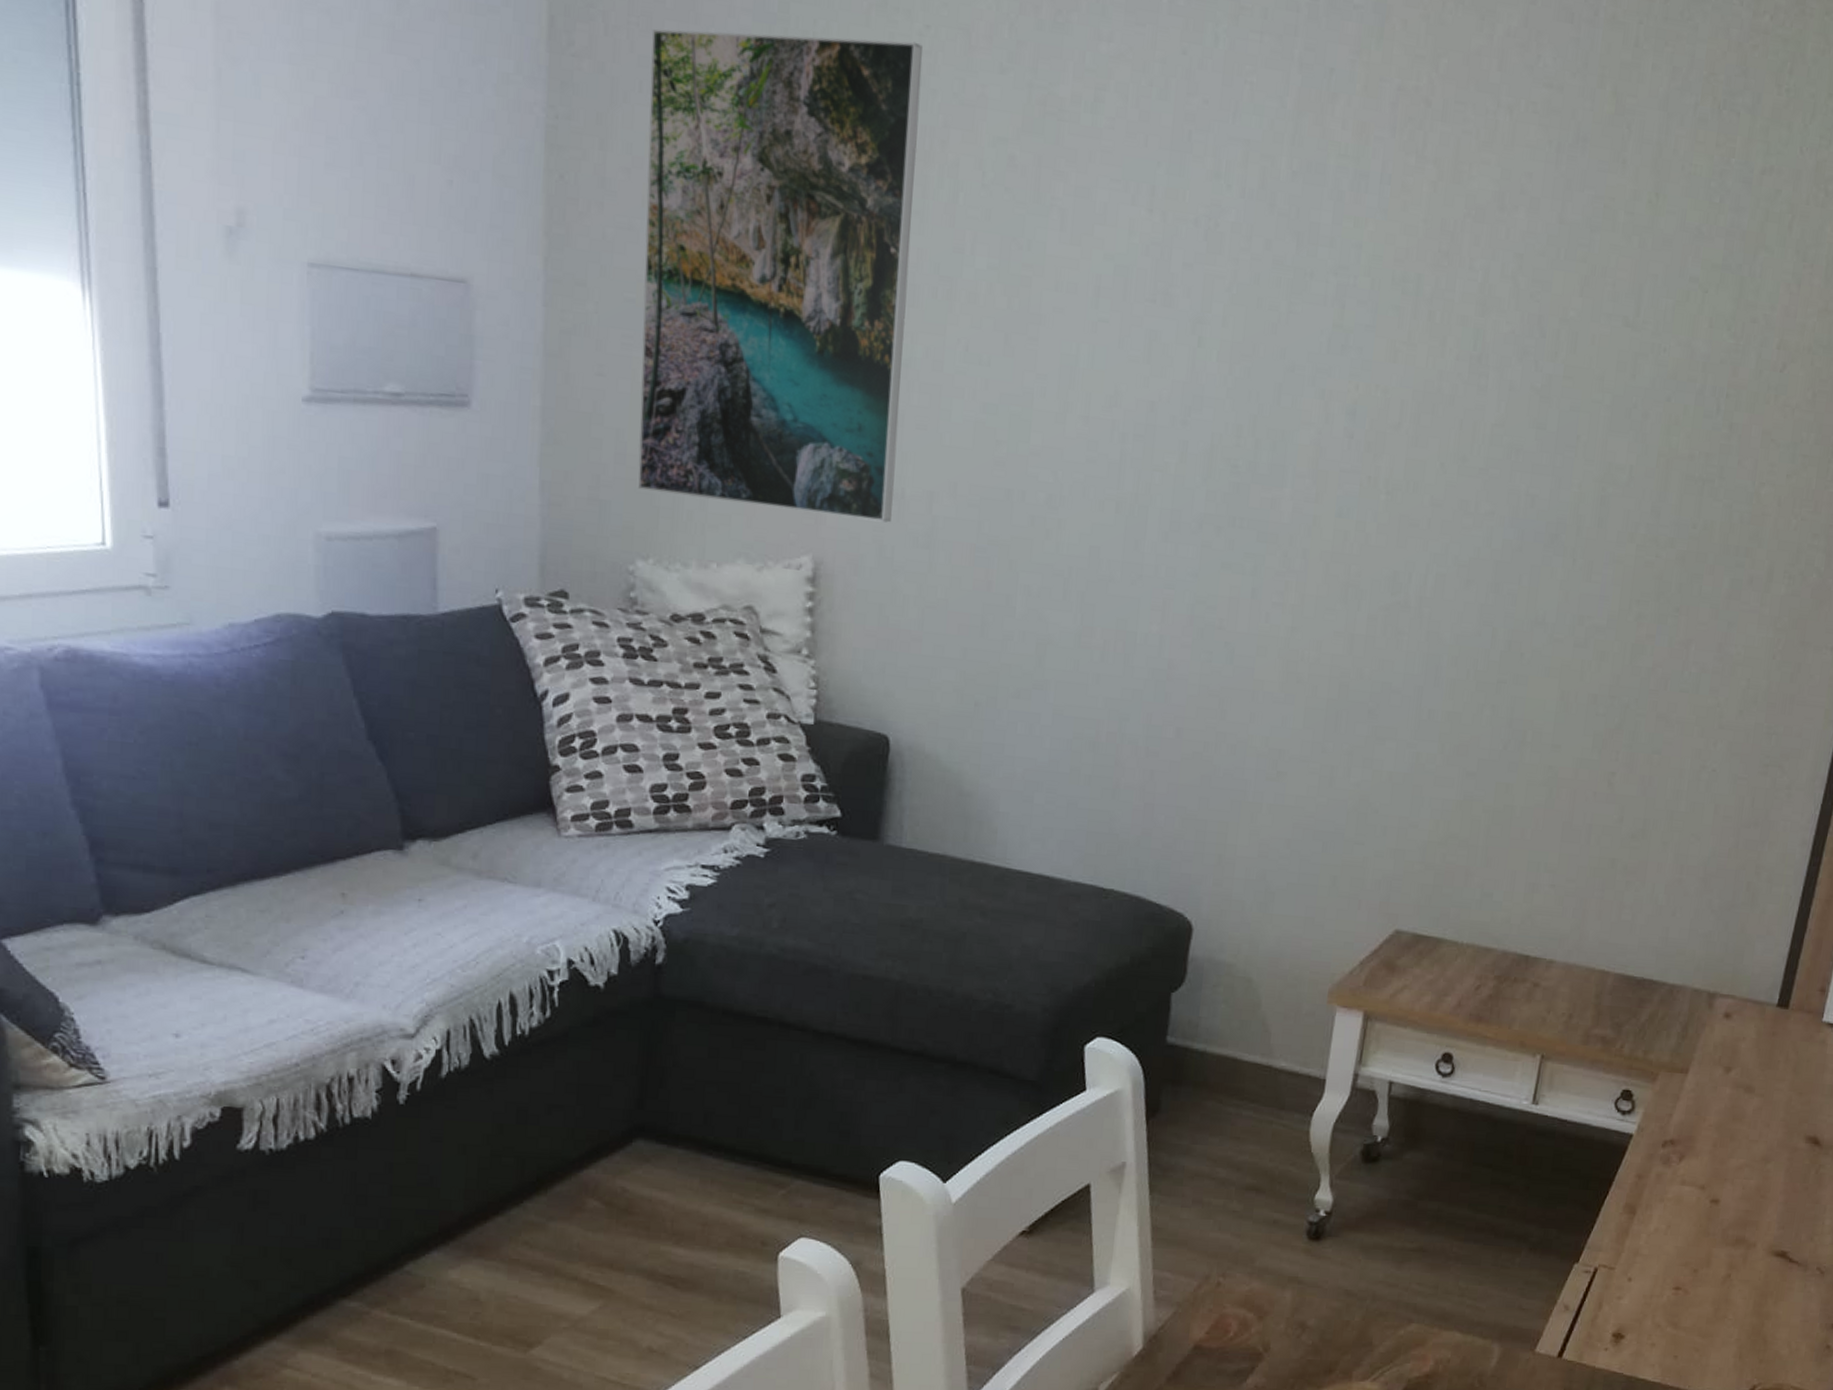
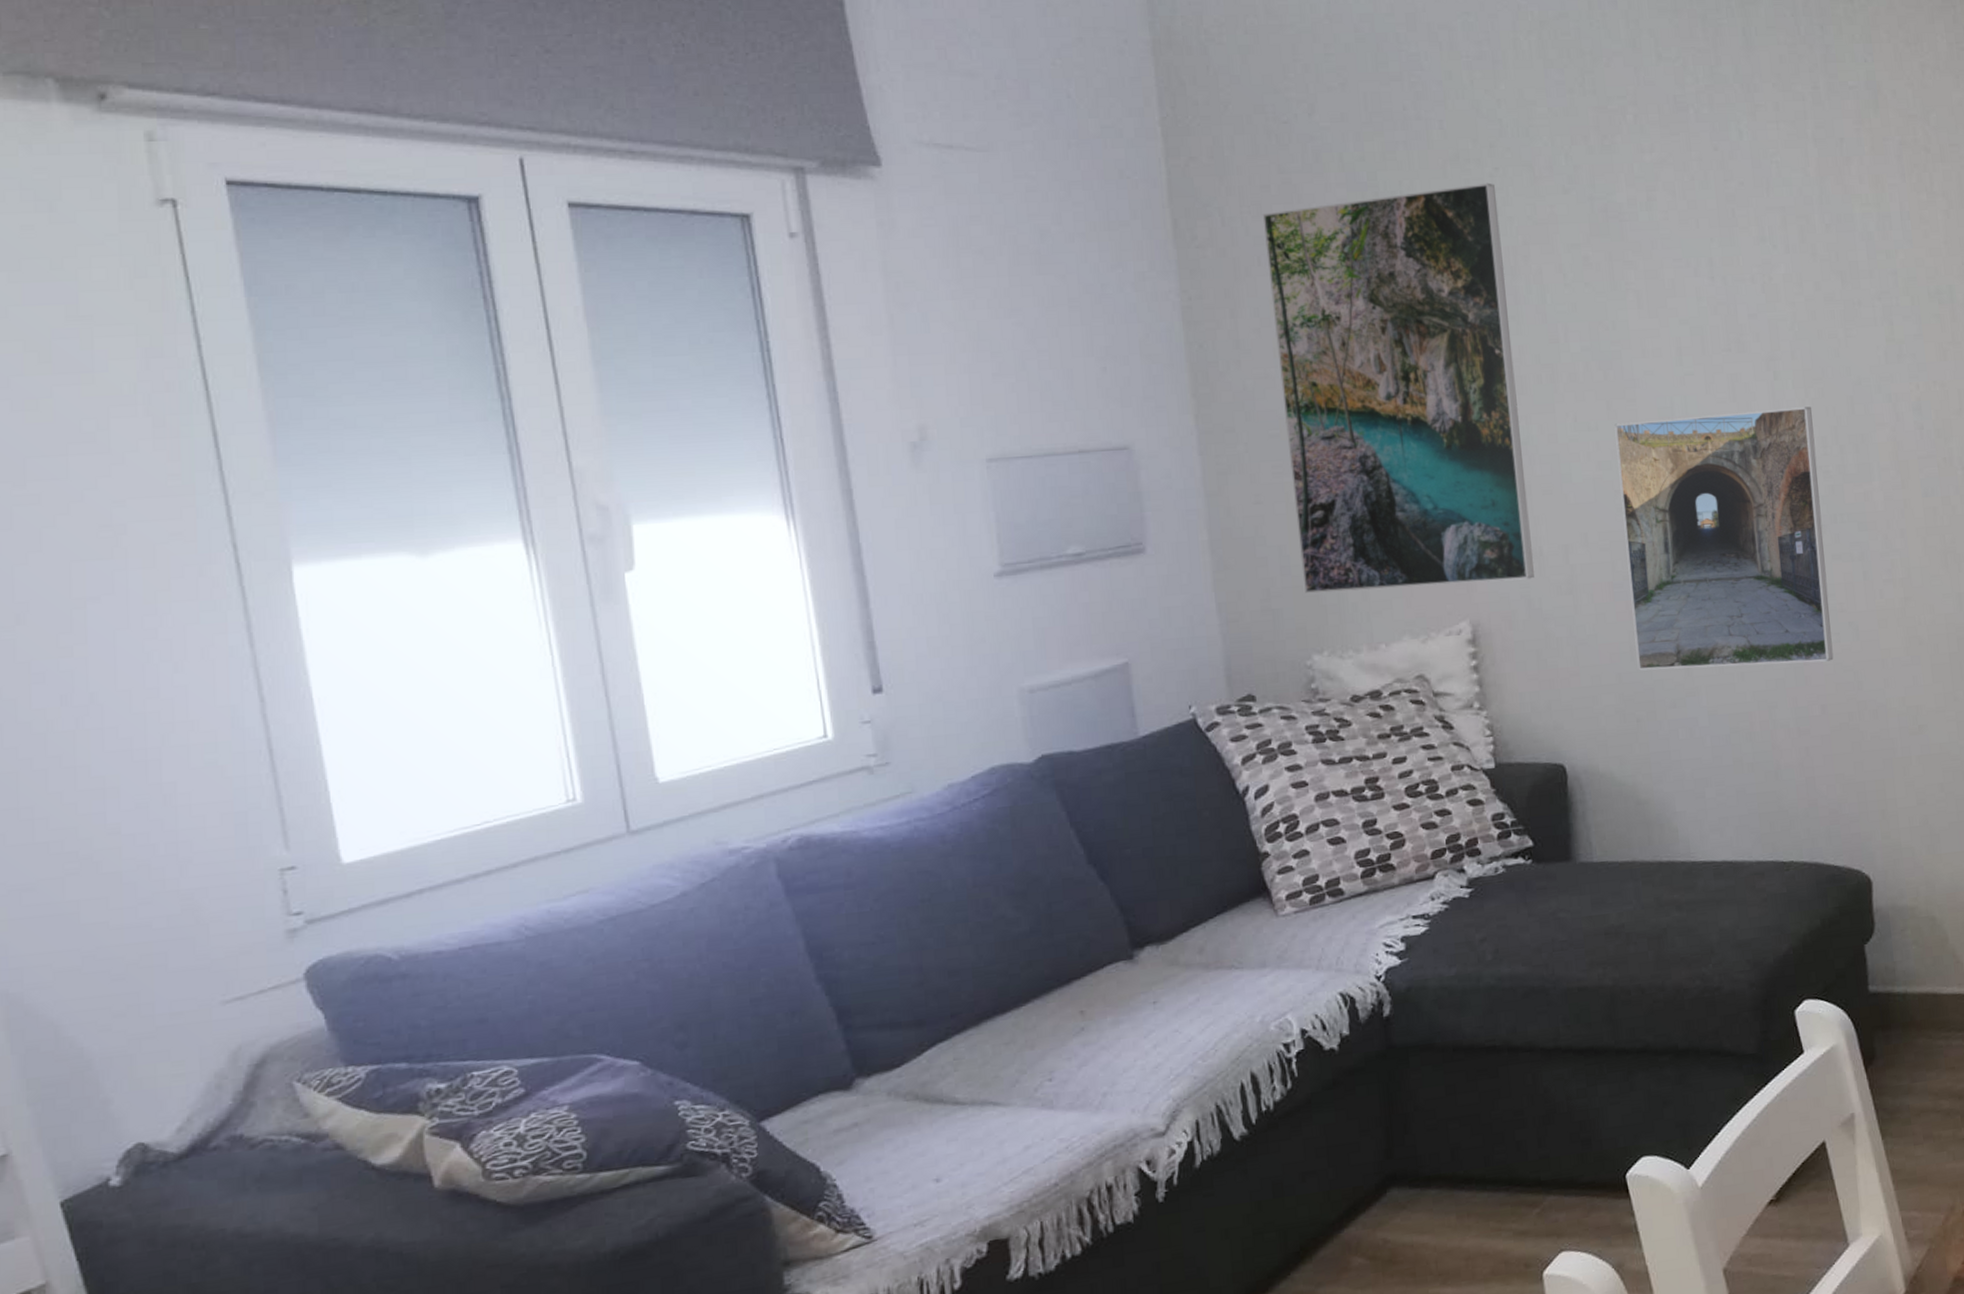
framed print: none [986,362,1233,681] -> present [1614,406,1834,671]

